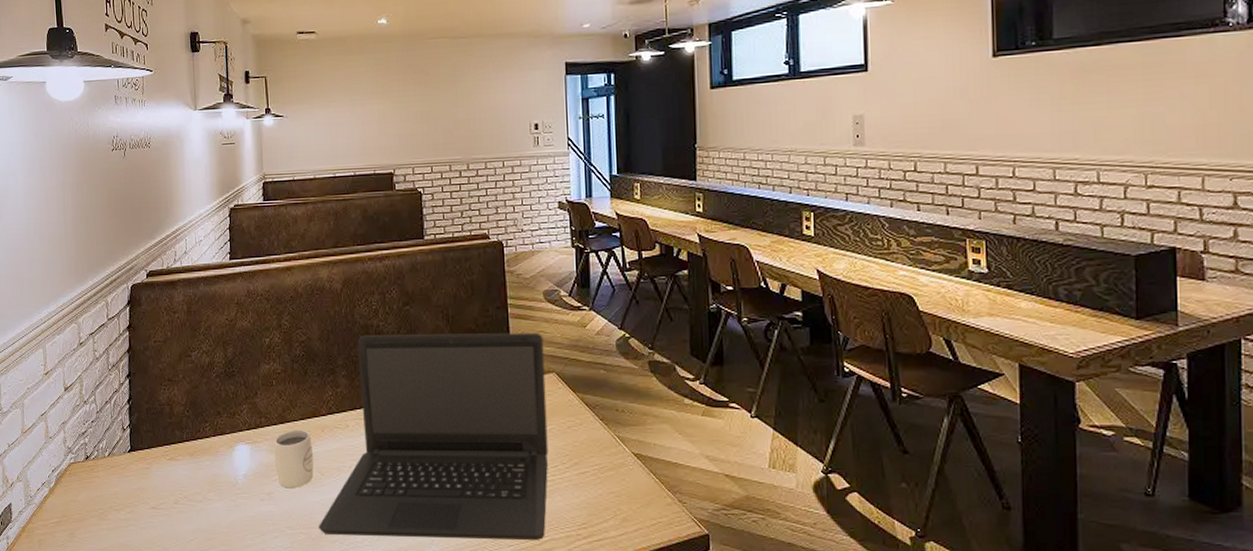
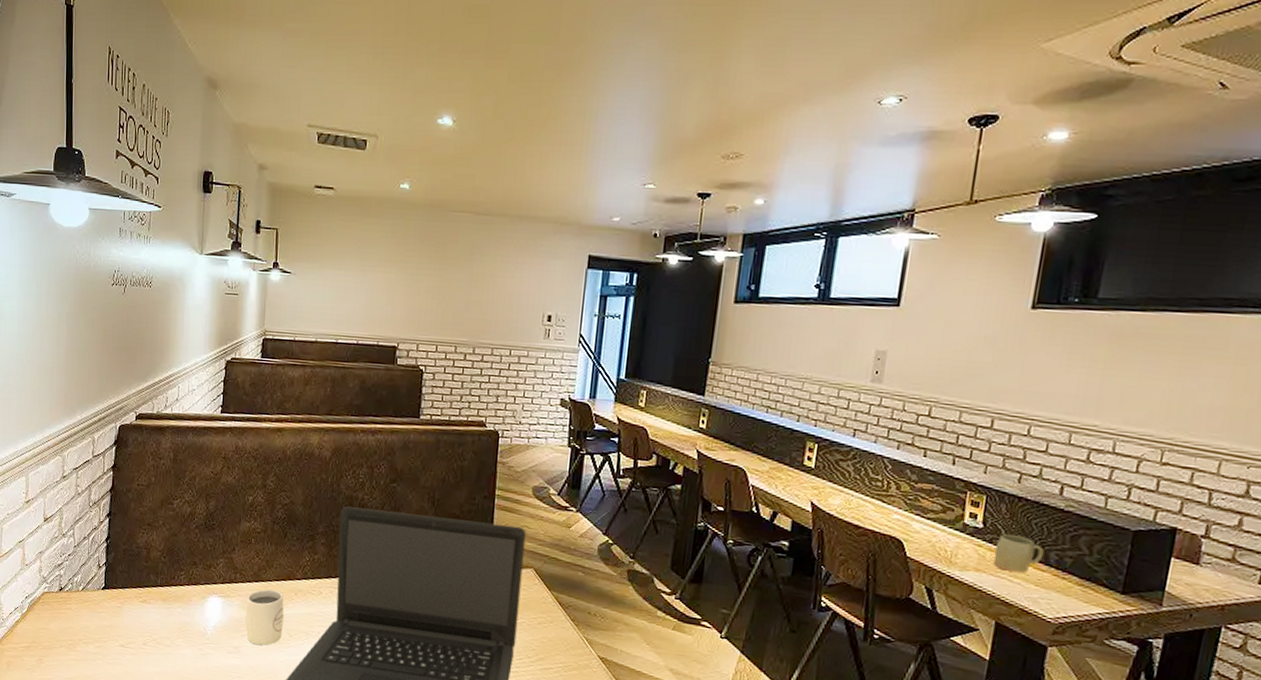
mug: none [1004,274,1052,313] -> present [993,533,1044,574]

